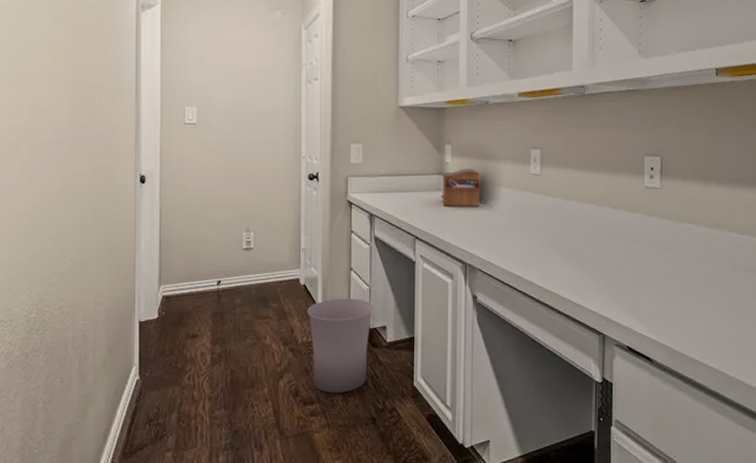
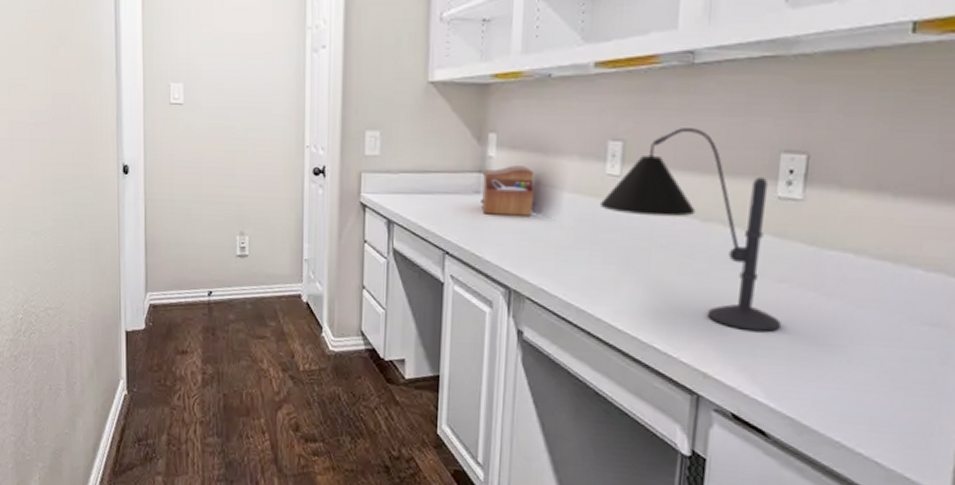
waste bin: present [308,298,374,393] -> none [311,321,391,433]
desk lamp: none [527,140,654,283] -> present [599,128,781,332]

